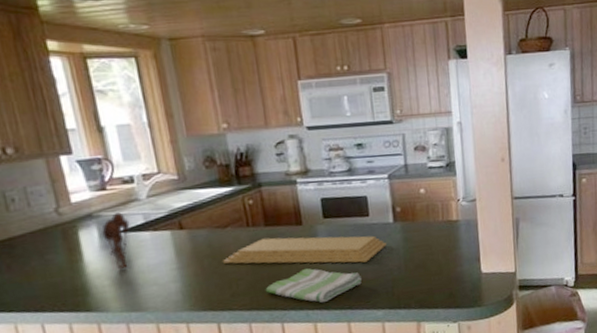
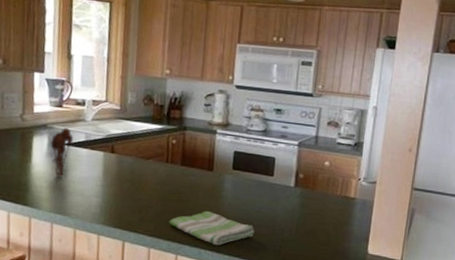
cutting board: present [222,235,386,264] -> none [139,175,283,218]

